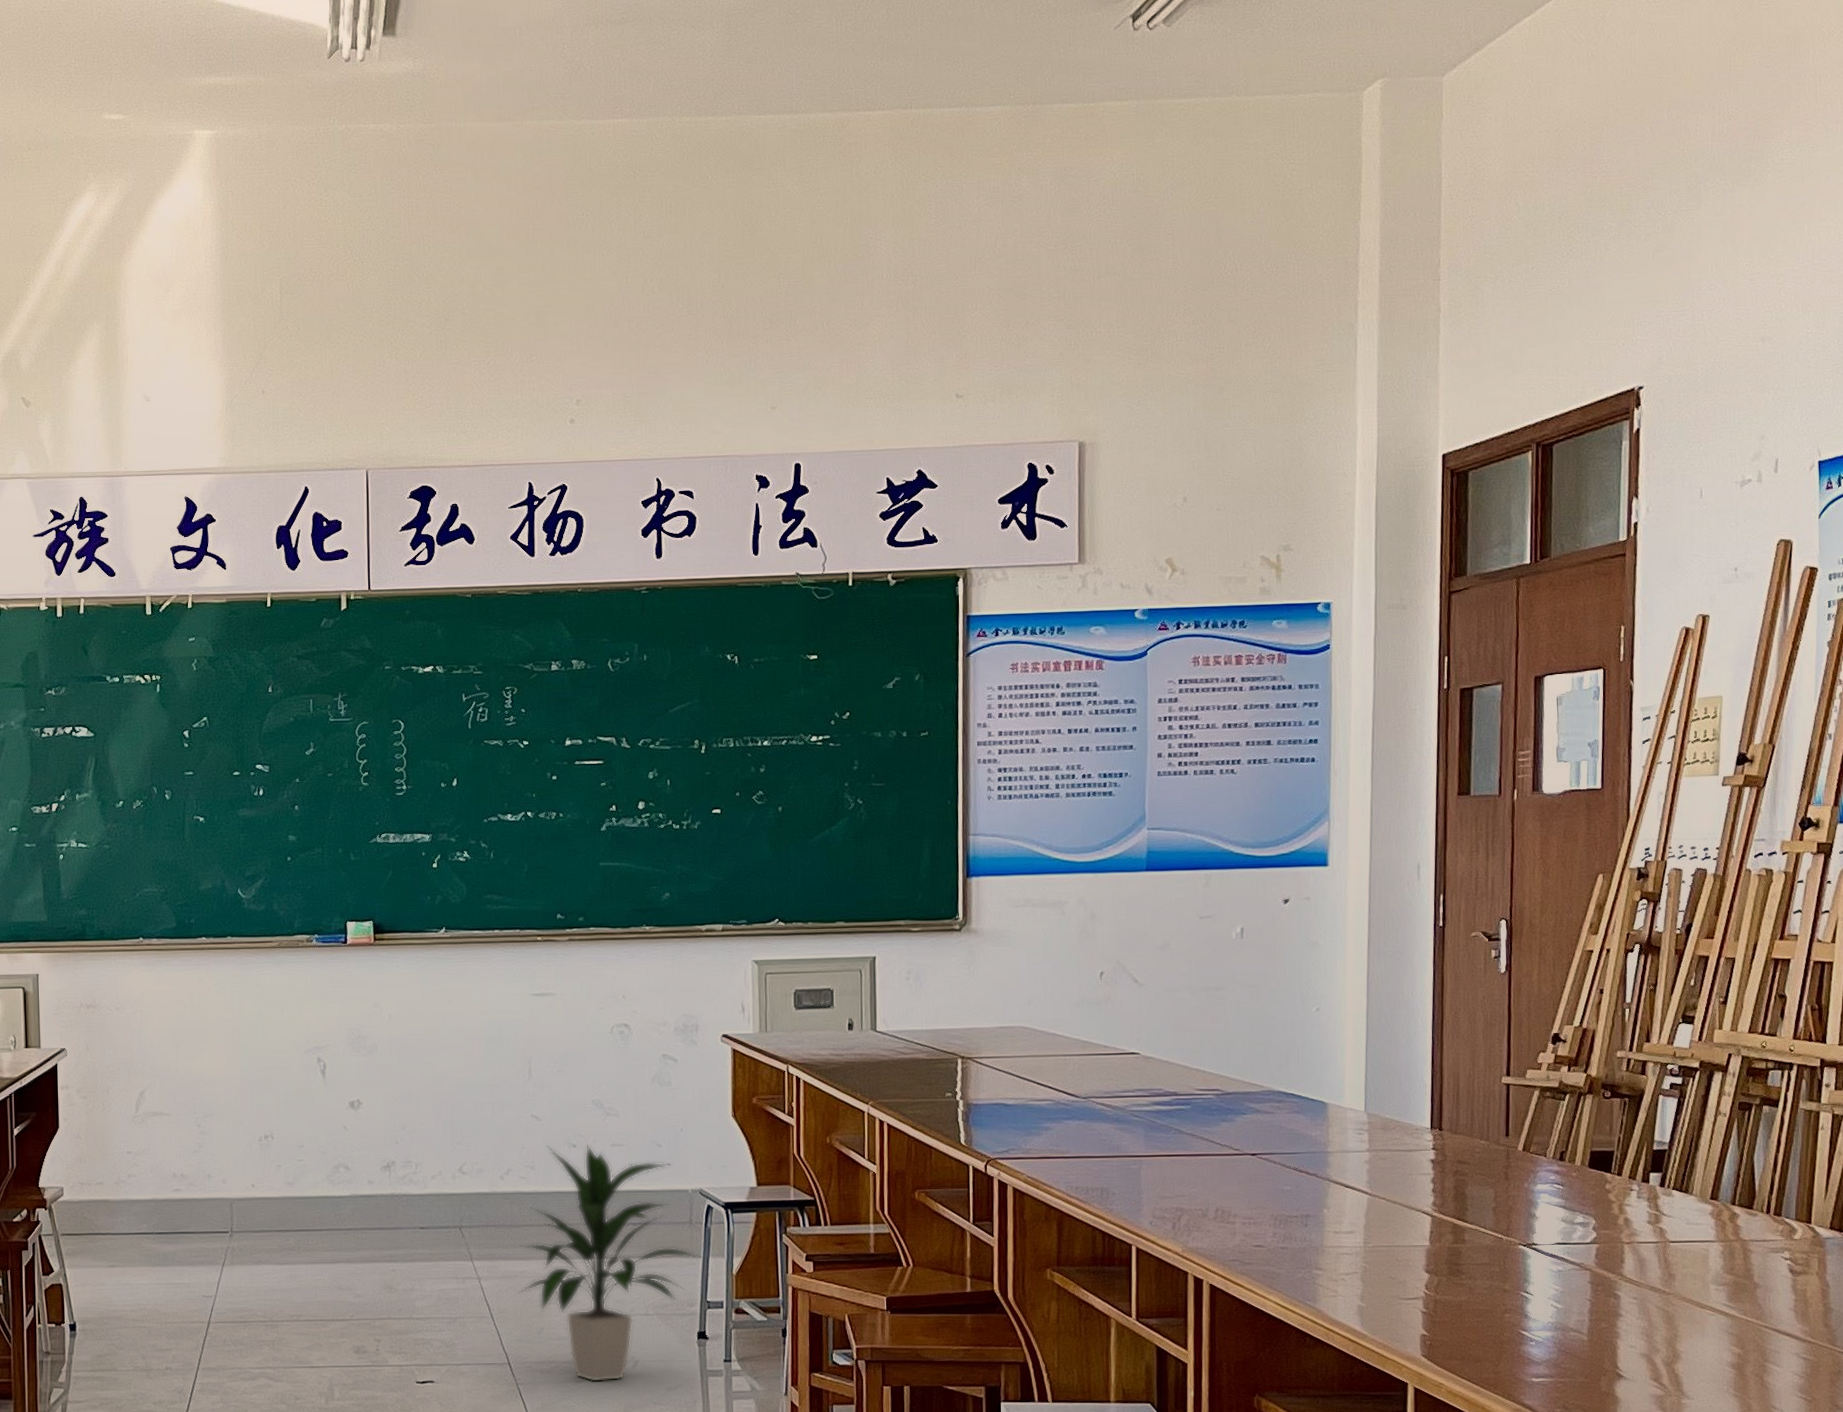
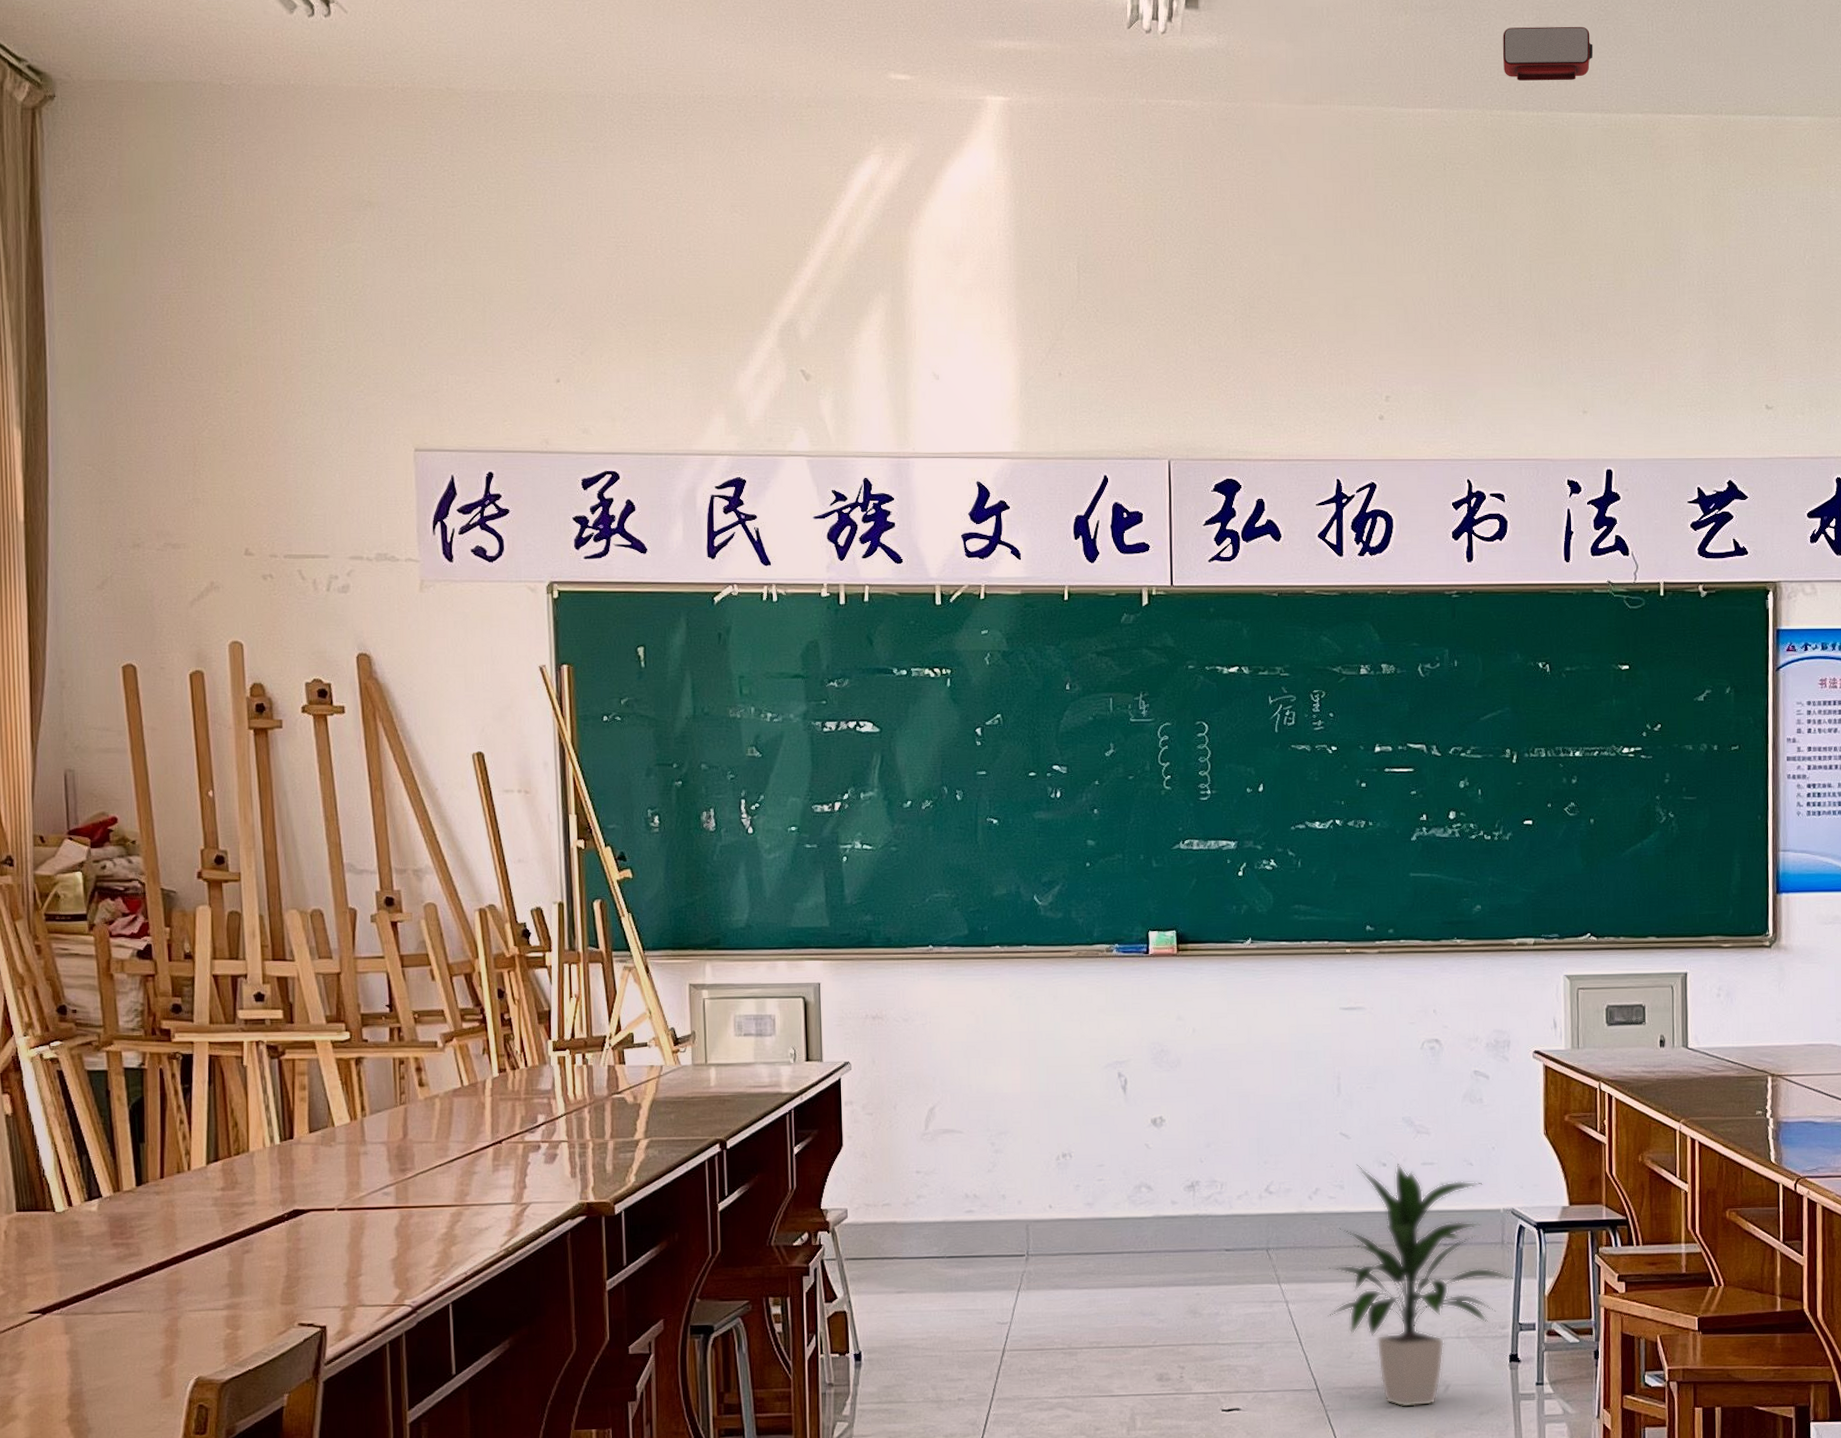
projector: none [692,30,782,87] -> present [1503,26,1593,81]

